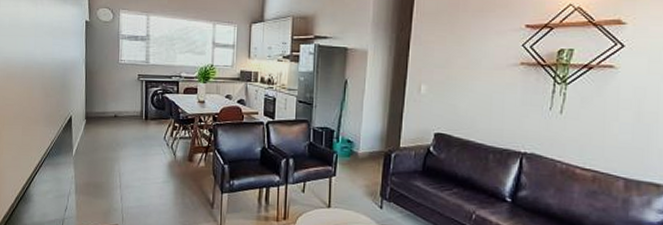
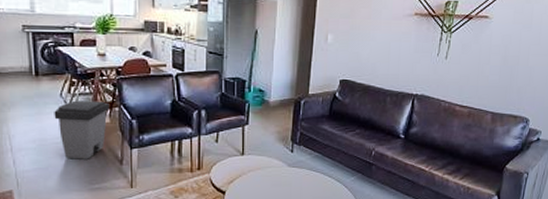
trash can: none [157,143,205,201] -> present [54,100,110,159]

